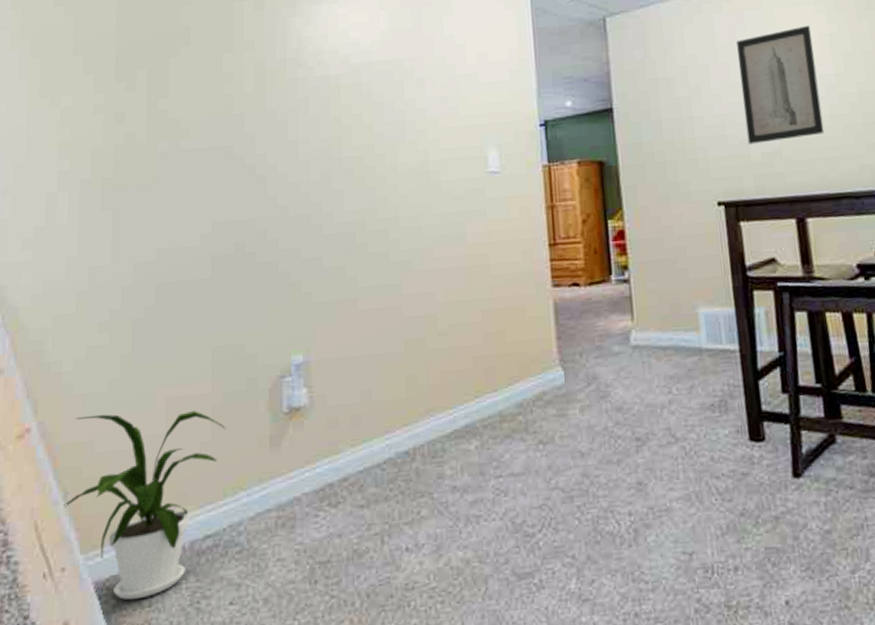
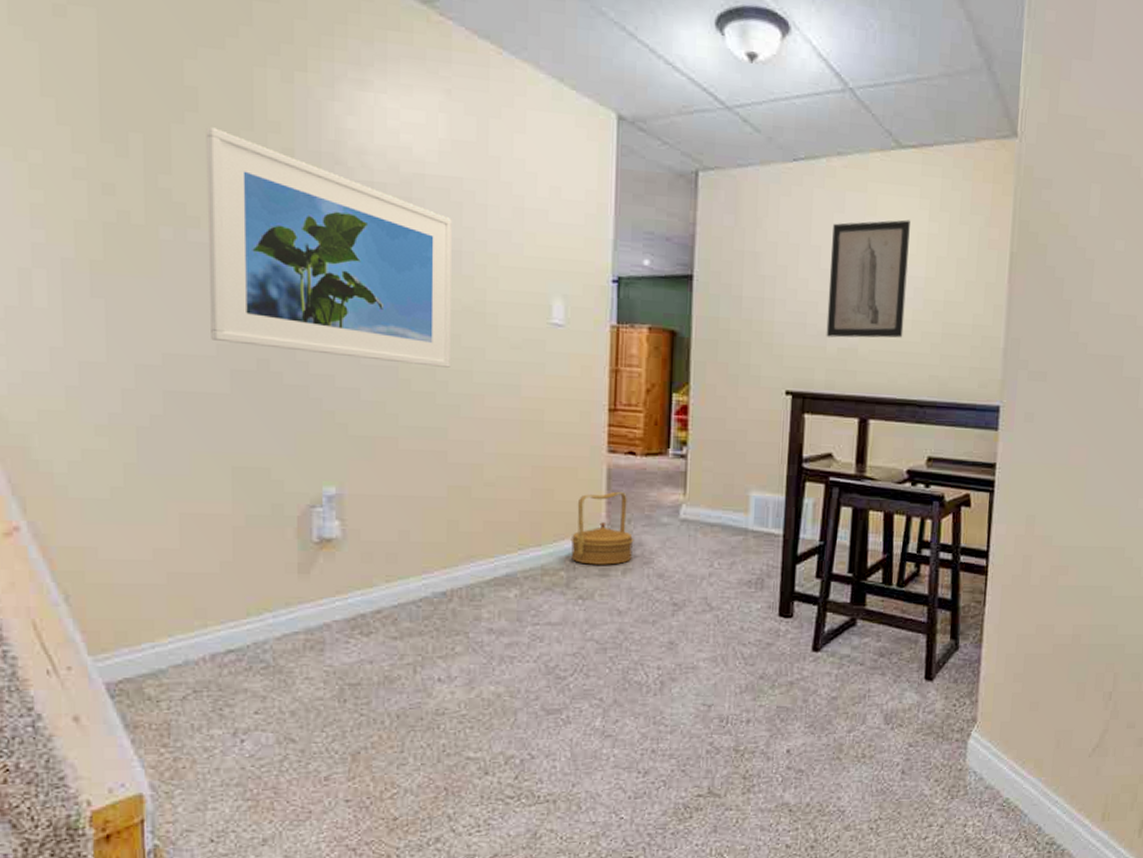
house plant: present [63,411,226,601] -> none [65,521,249,702]
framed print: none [195,55,401,233] -> present [206,127,452,368]
basket: none [525,324,588,406] -> present [570,491,634,565]

